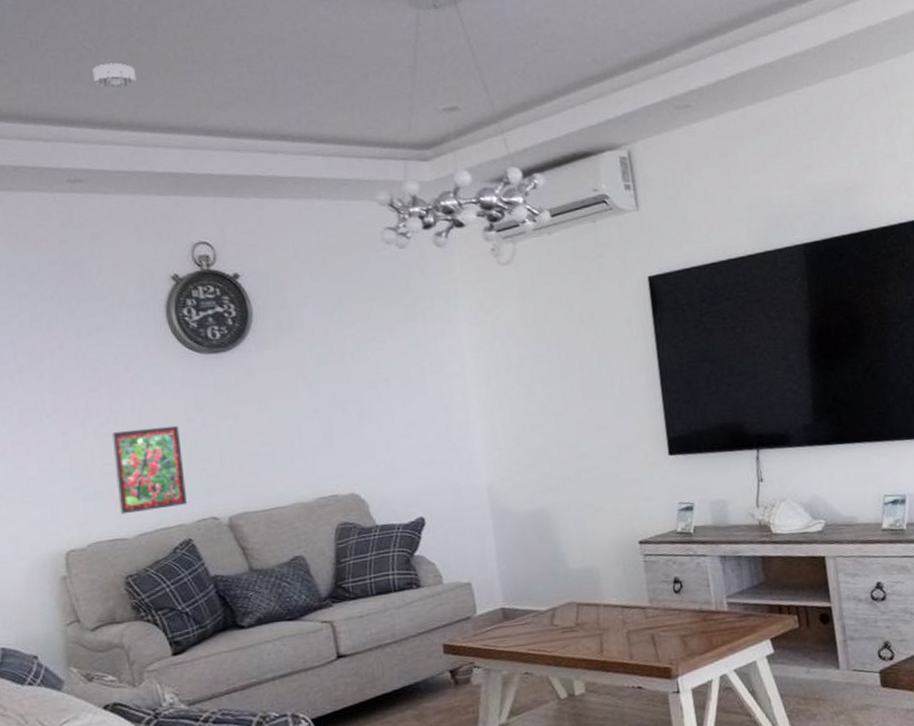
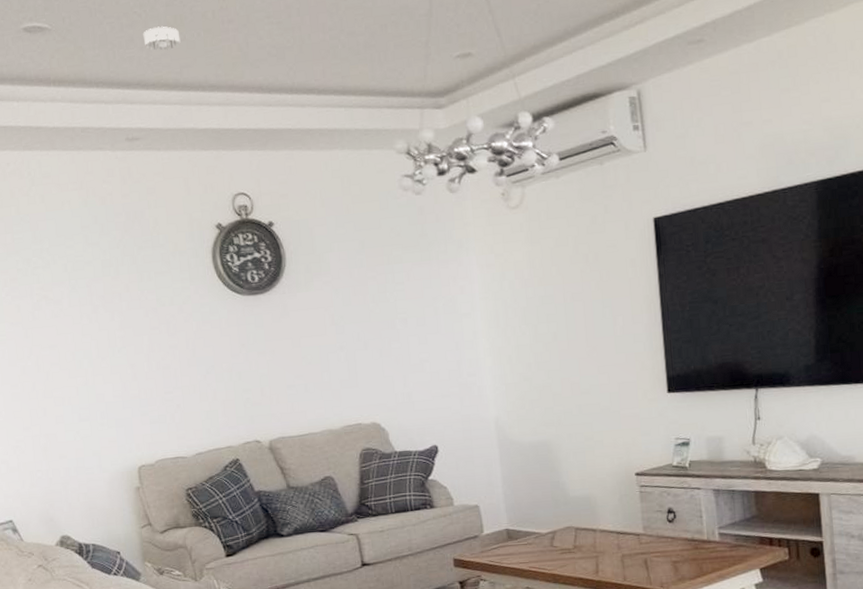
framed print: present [111,425,188,515] -> none [171,359,235,436]

